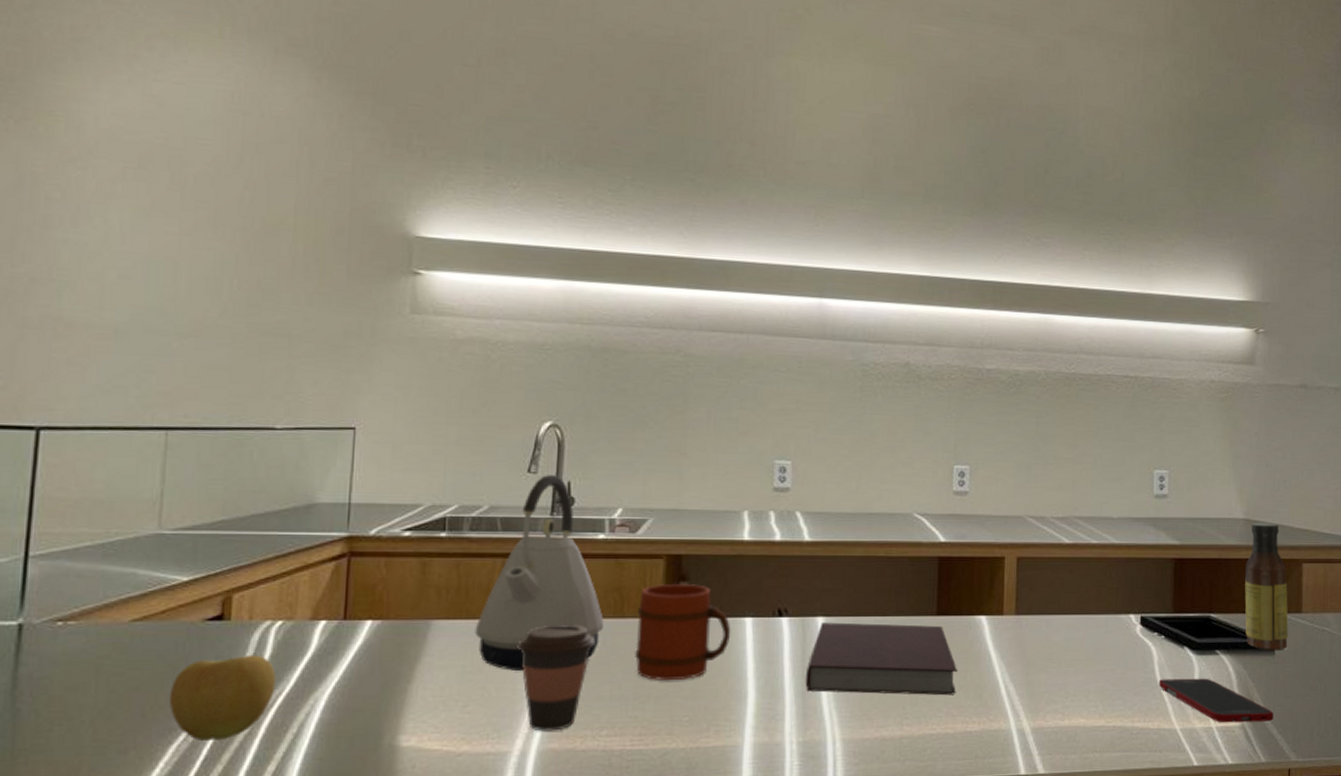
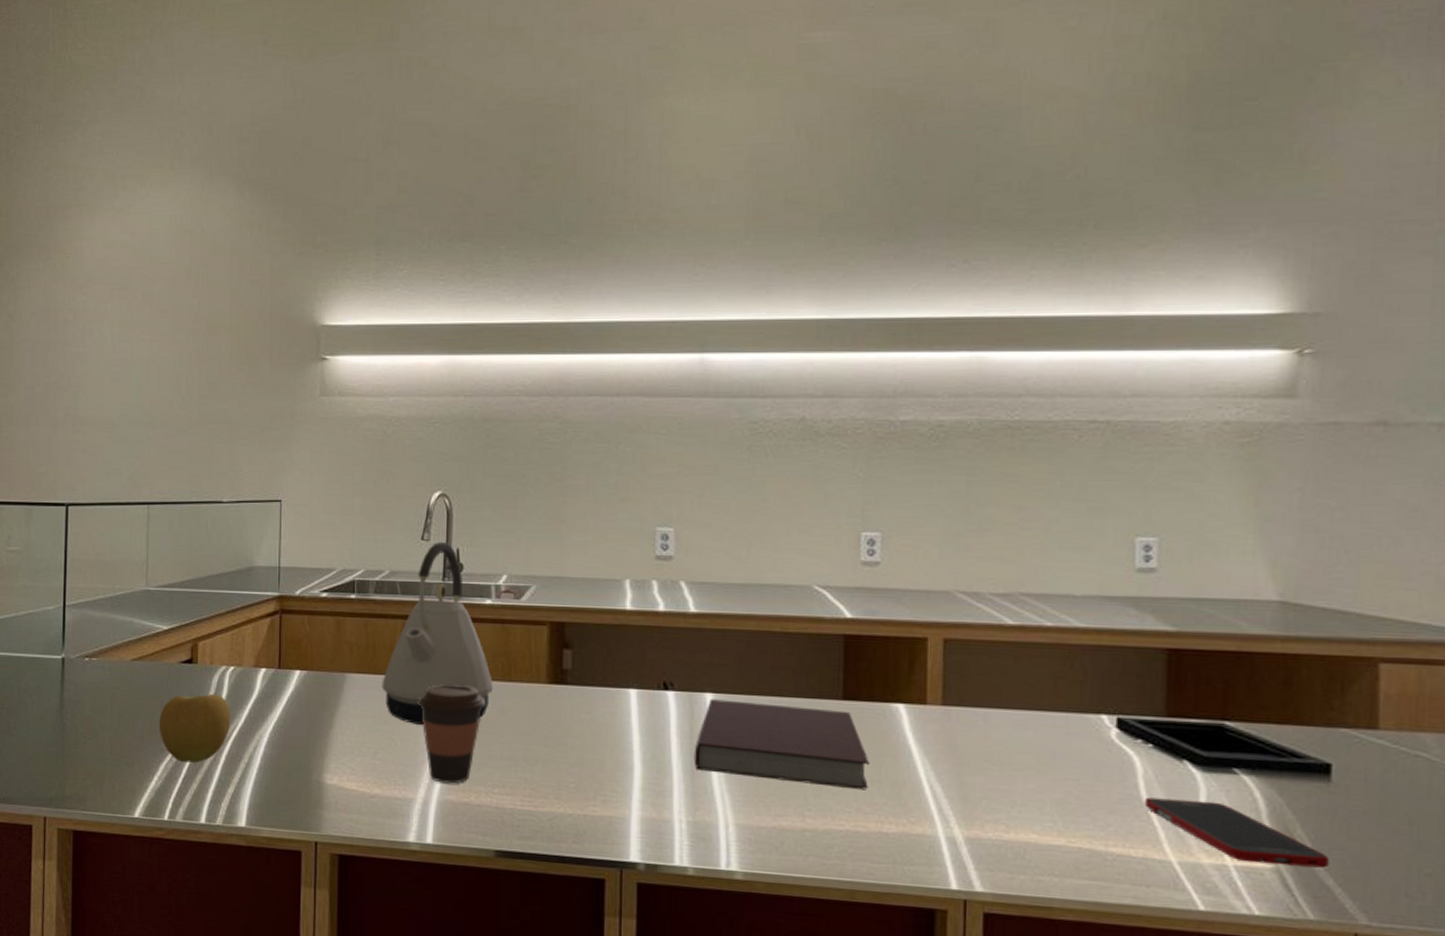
mug: present [635,584,731,681] -> none [523,650,616,747]
sauce bottle: present [1245,523,1288,651] -> none [1280,607,1354,778]

